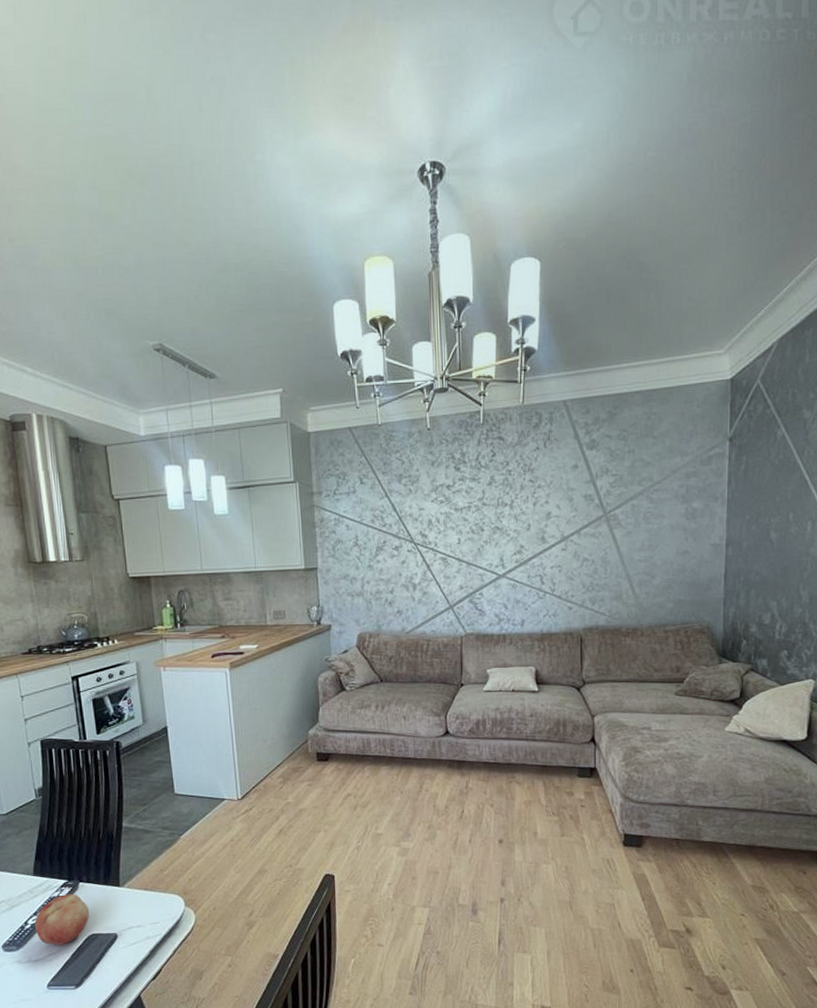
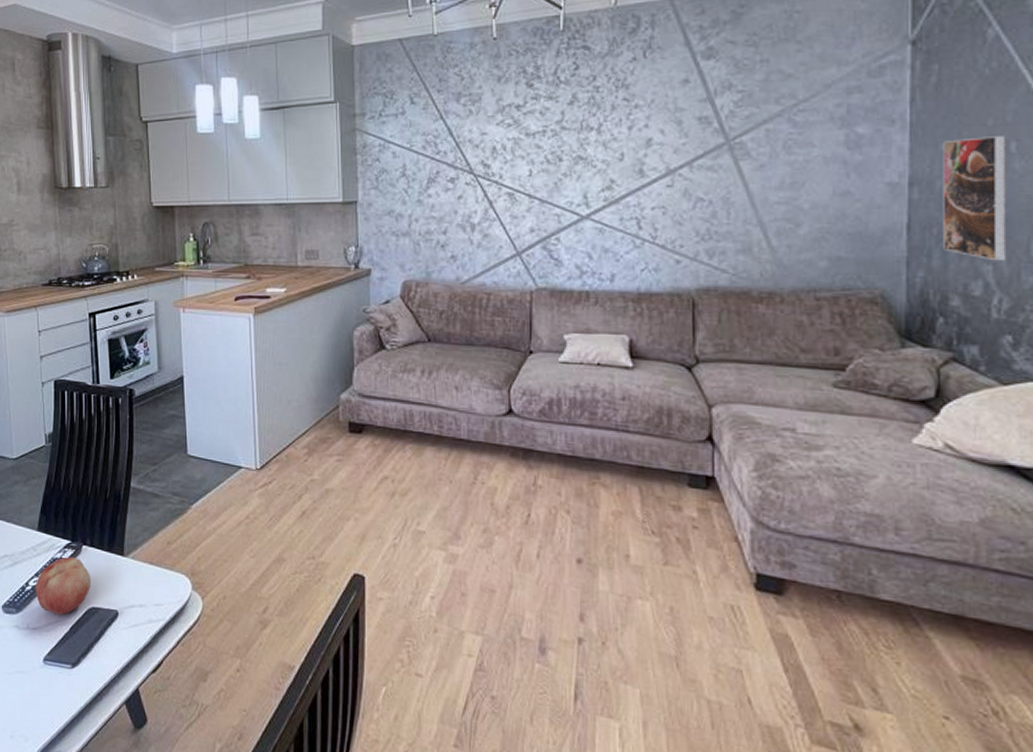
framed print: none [747,509,787,599] -> present [943,136,1007,261]

